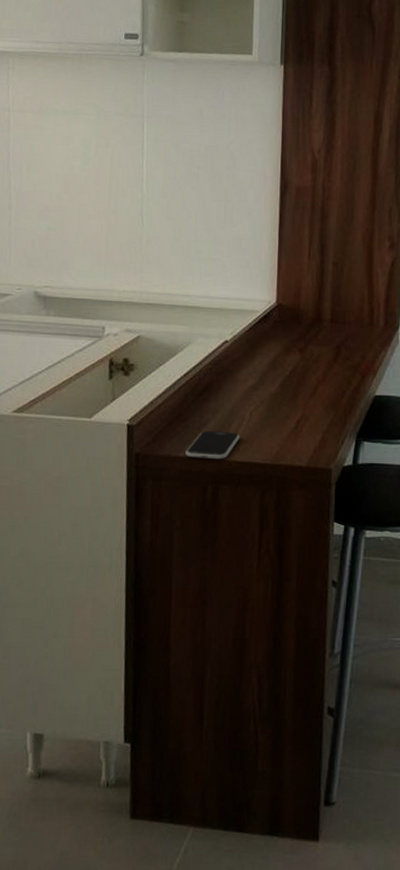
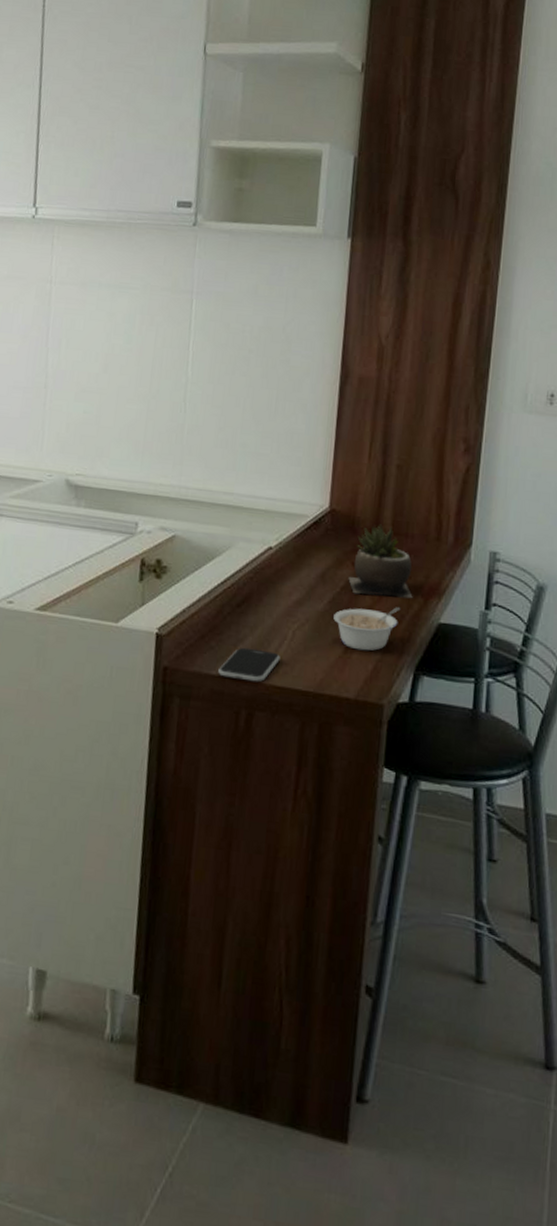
legume: none [285,385,342,425] -> present [333,607,401,651]
succulent plant: none [296,314,352,377] -> present [348,524,413,599]

